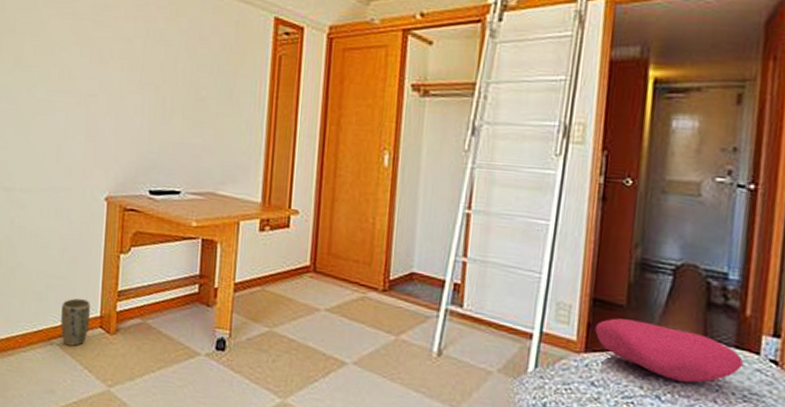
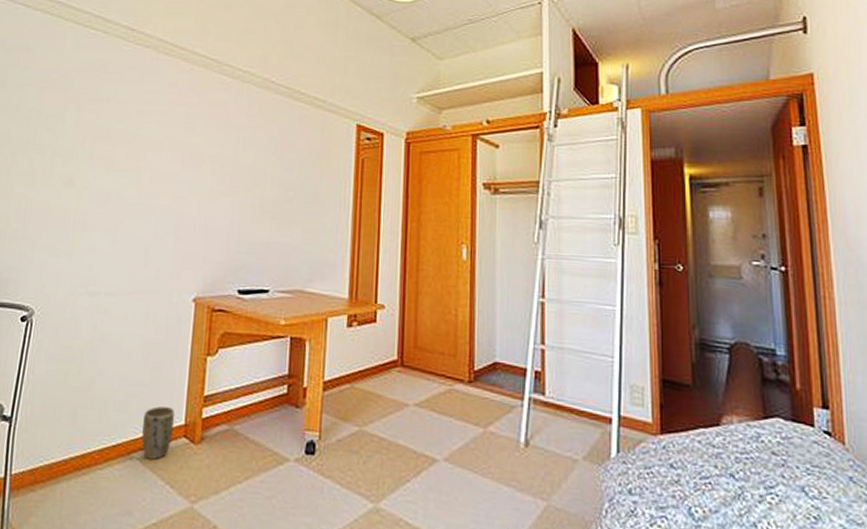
cushion: present [594,318,743,383] -> none [667,398,801,459]

